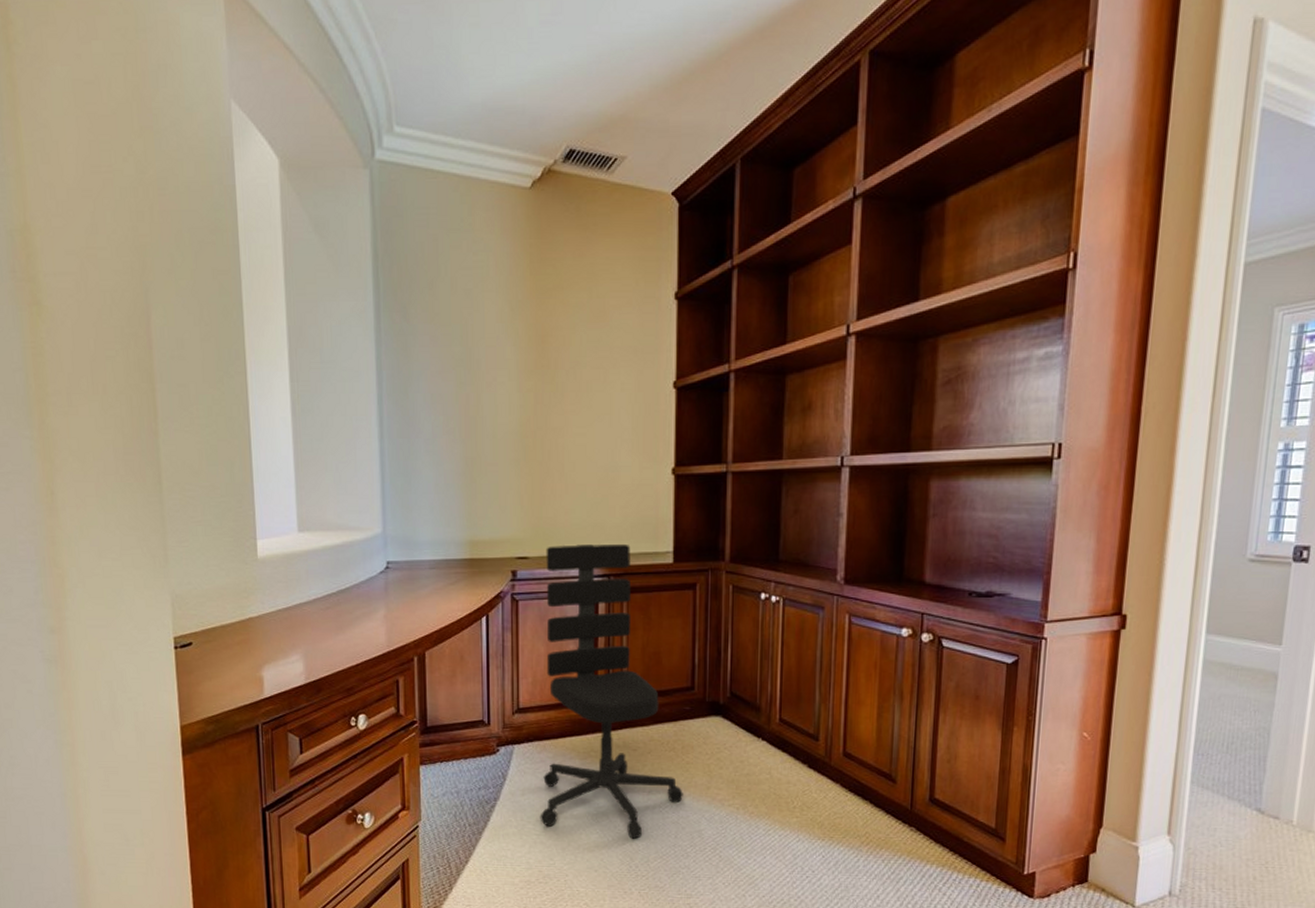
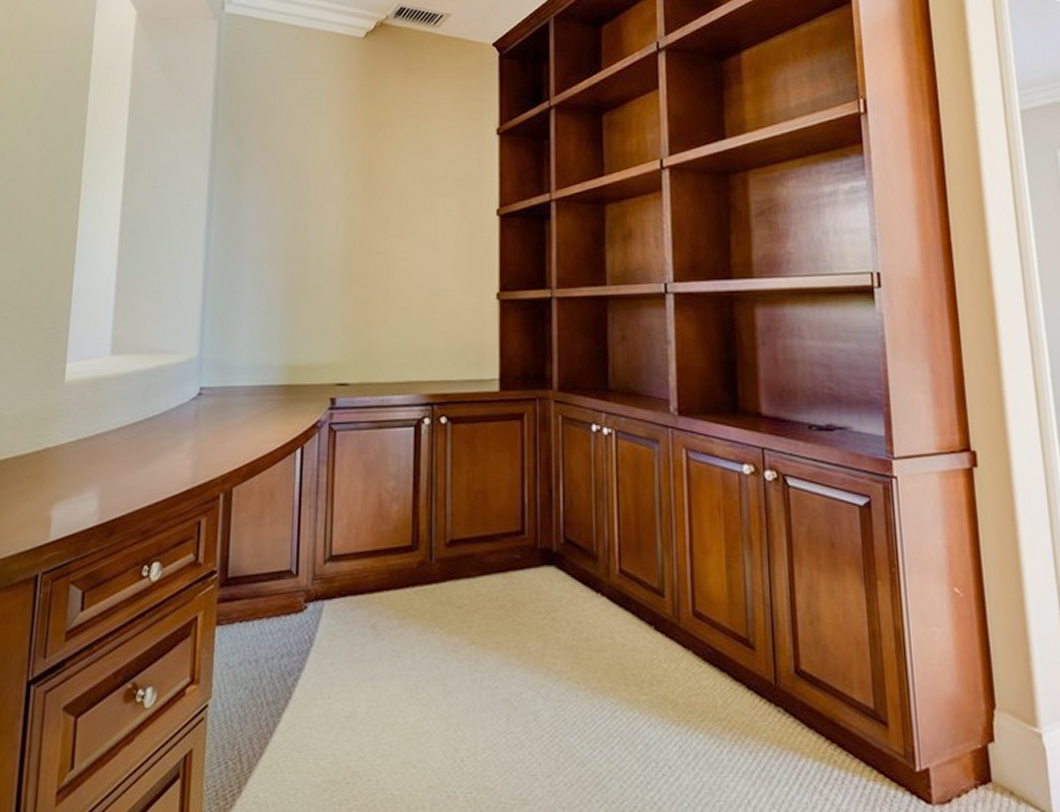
office chair: present [540,544,683,839] -> none [350,371,515,723]

